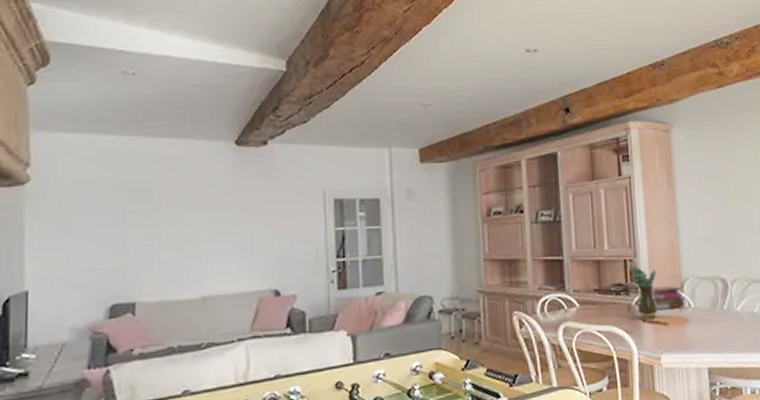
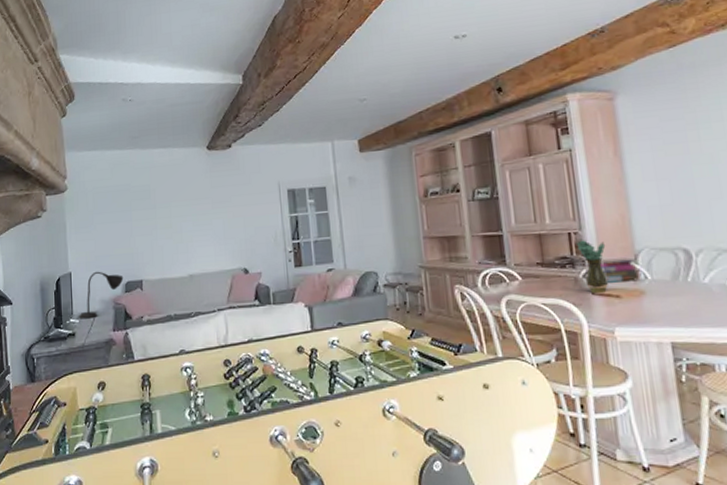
desk lamp: none [34,290,108,354] -> present [78,271,124,319]

